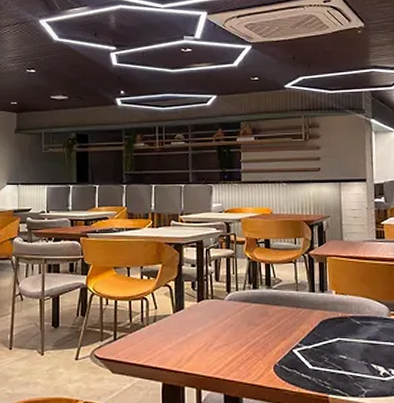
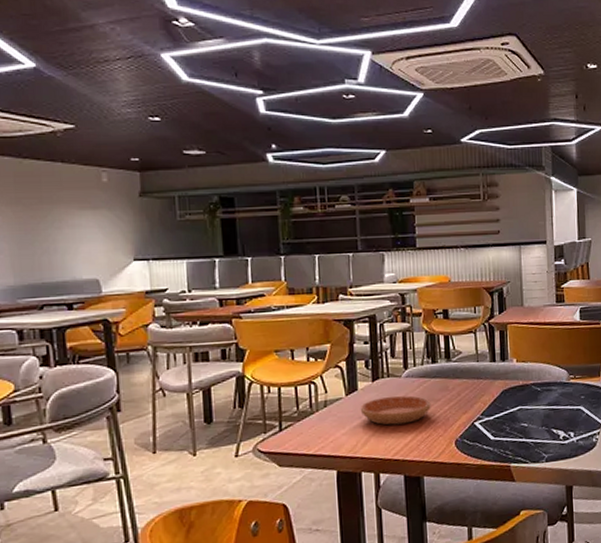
saucer: none [185,318,251,345] -> present [360,395,431,425]

